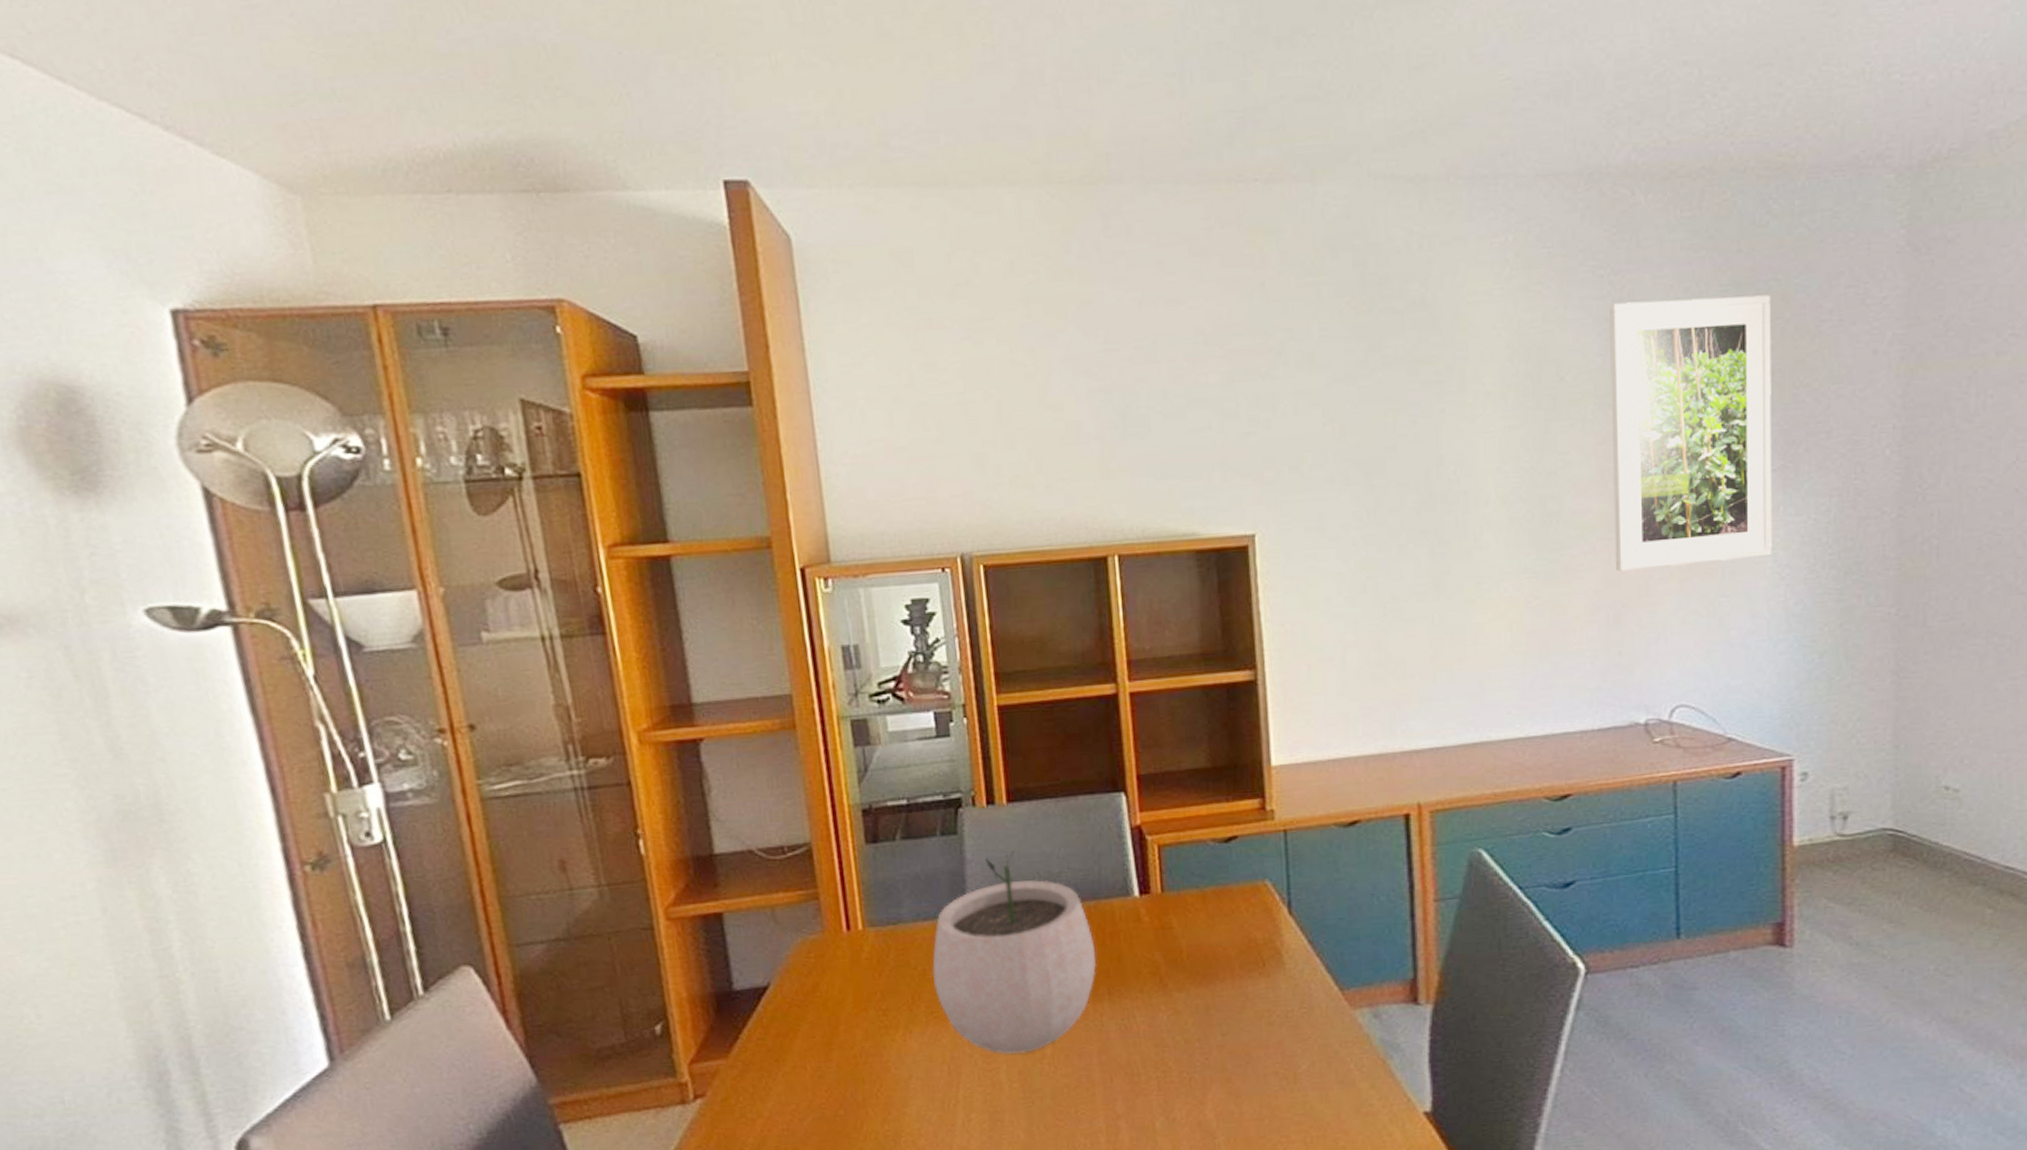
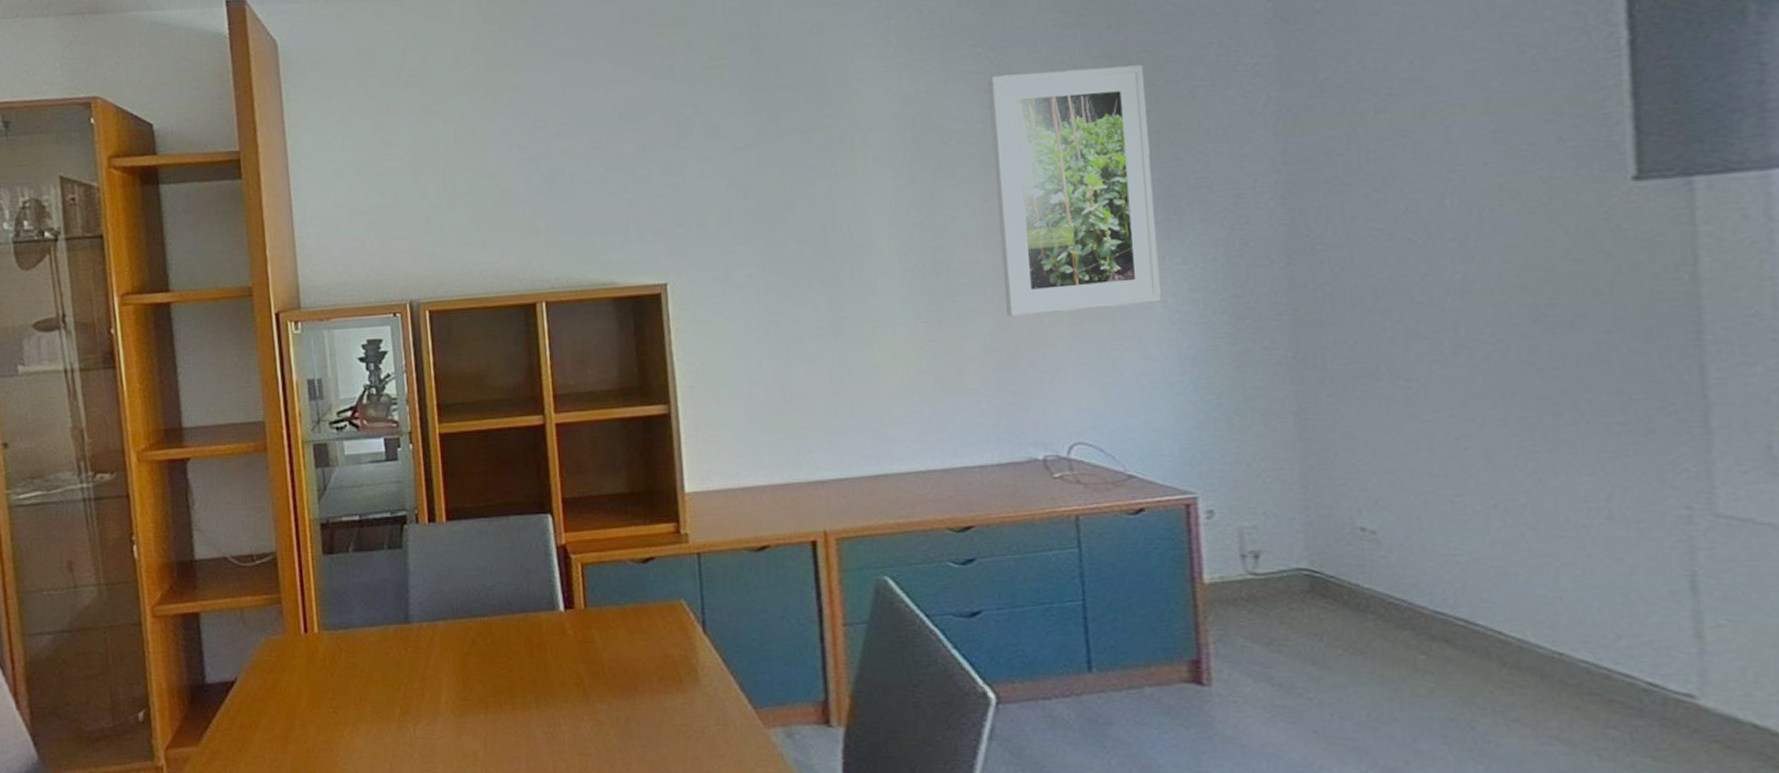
plant pot: present [932,851,1097,1055] -> none [377,565,526,756]

